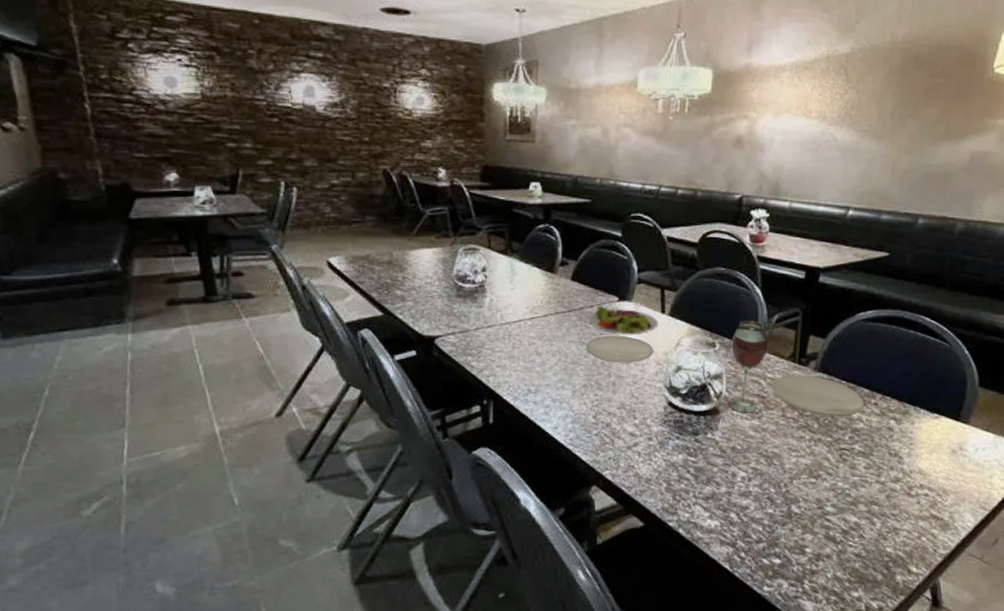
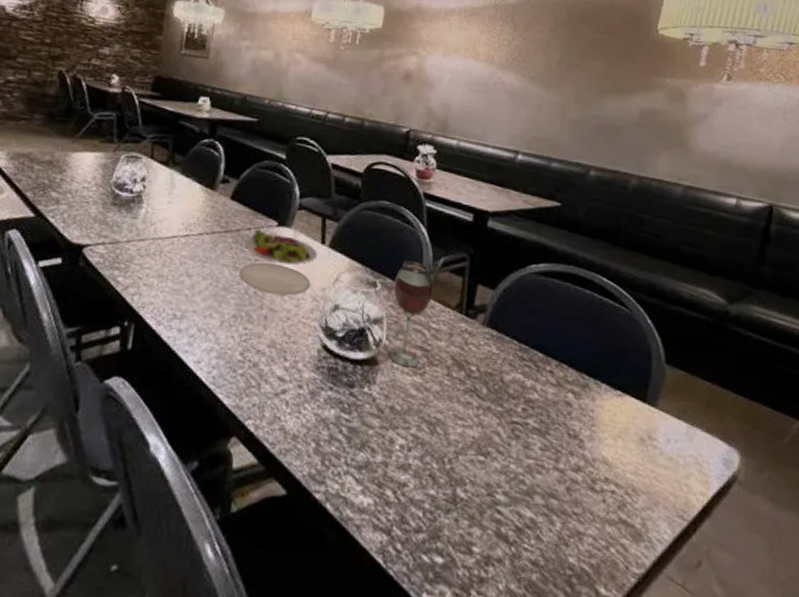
plate: present [771,375,864,416] -> none [435,327,538,383]

